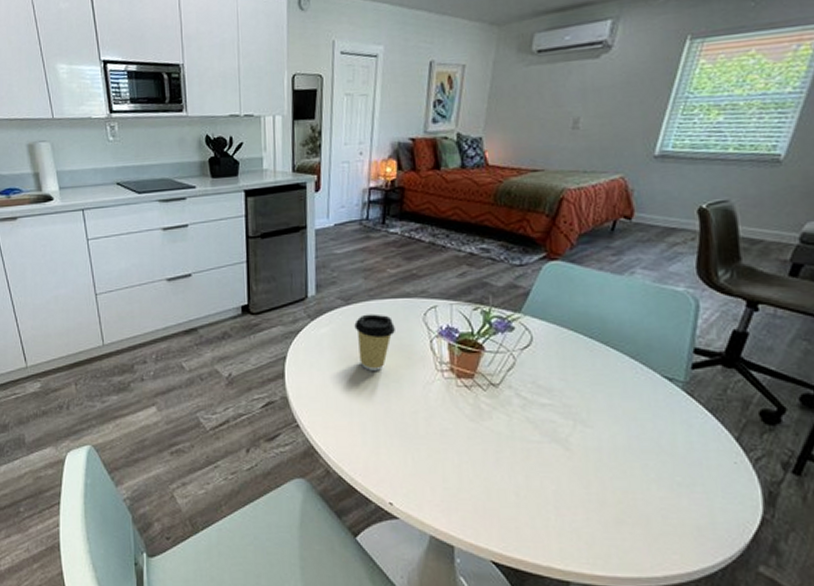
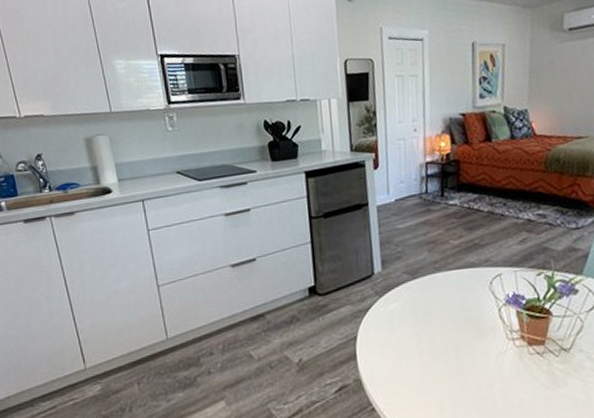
coffee cup: present [354,314,395,371] -> none [422,286,463,345]

